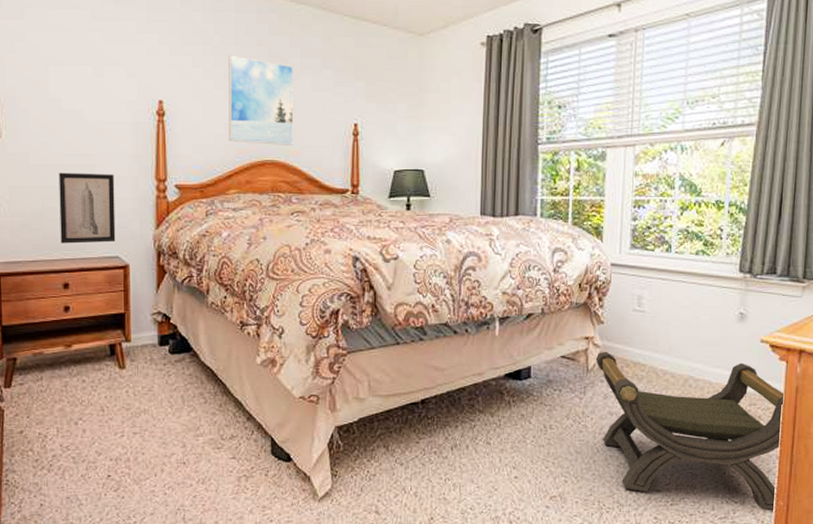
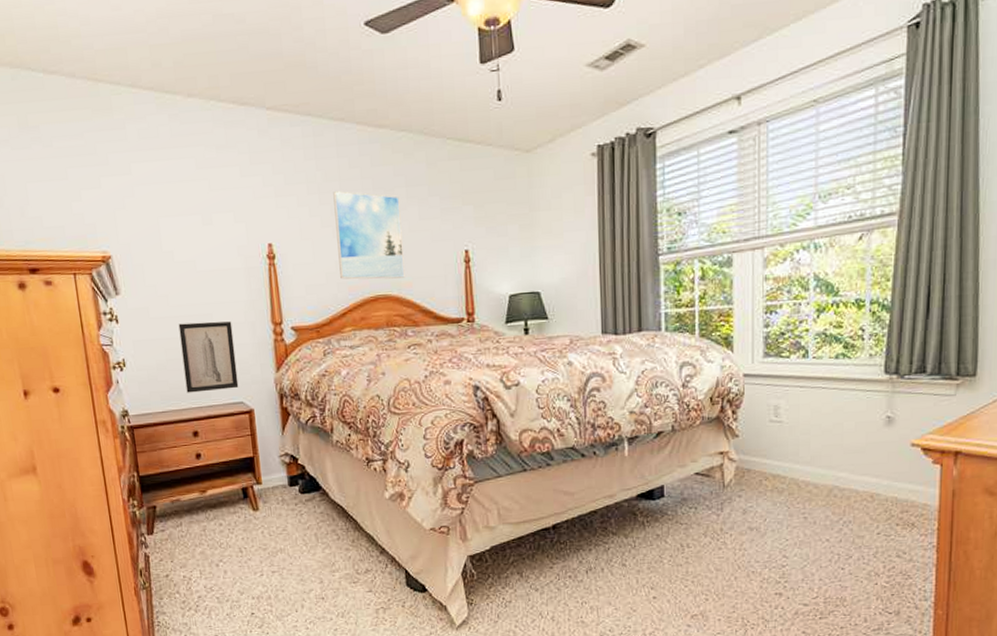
stool: present [595,351,786,511] -> none [731,465,941,621]

